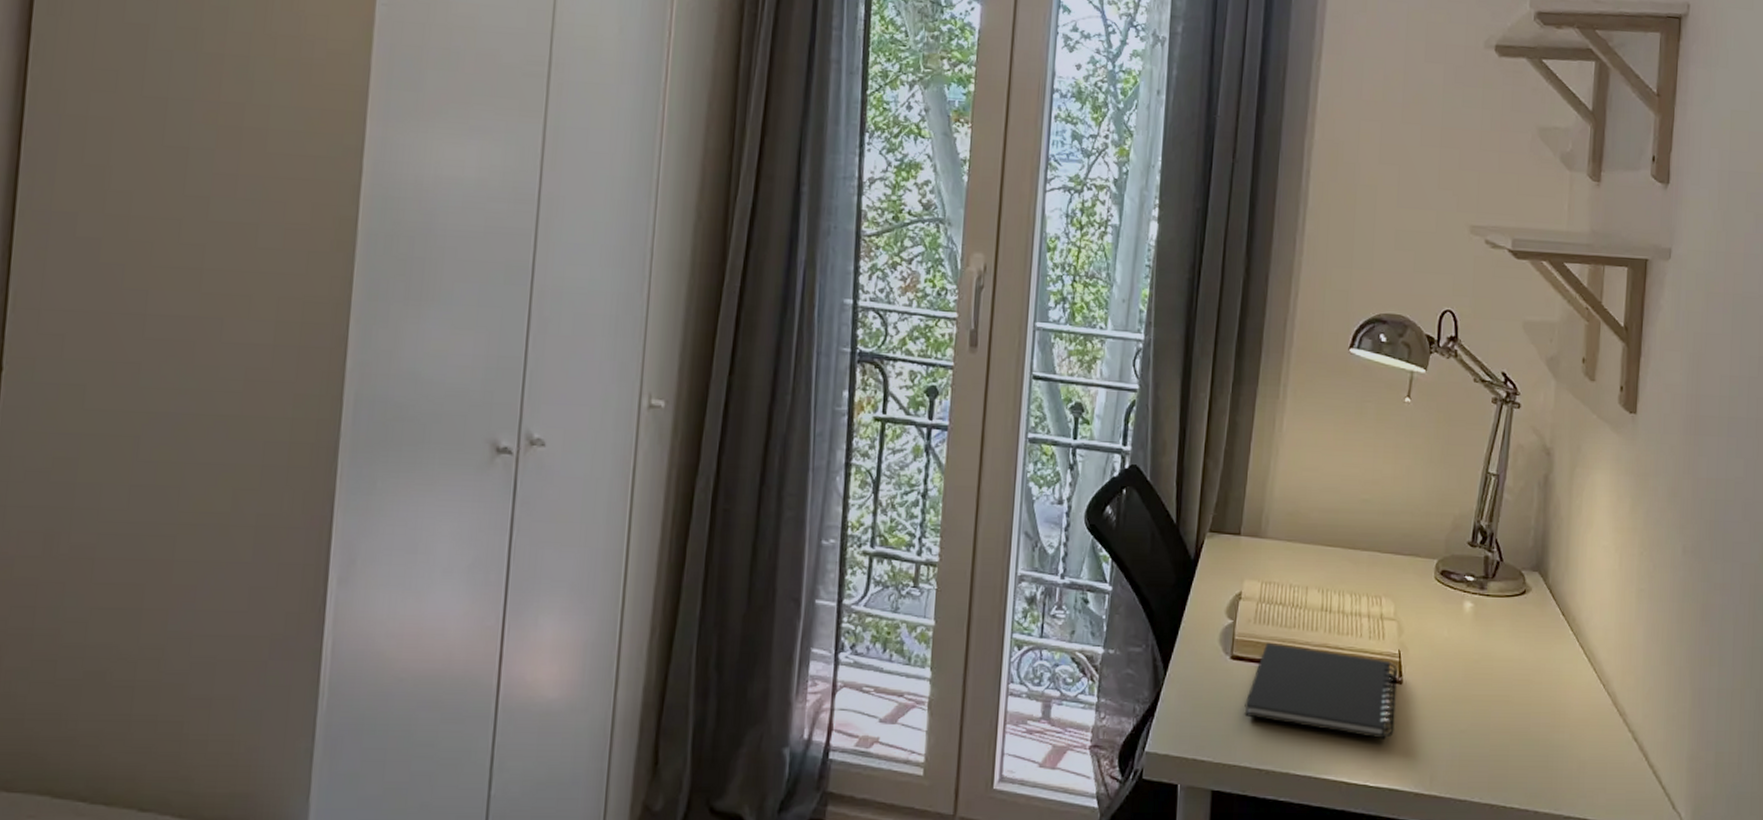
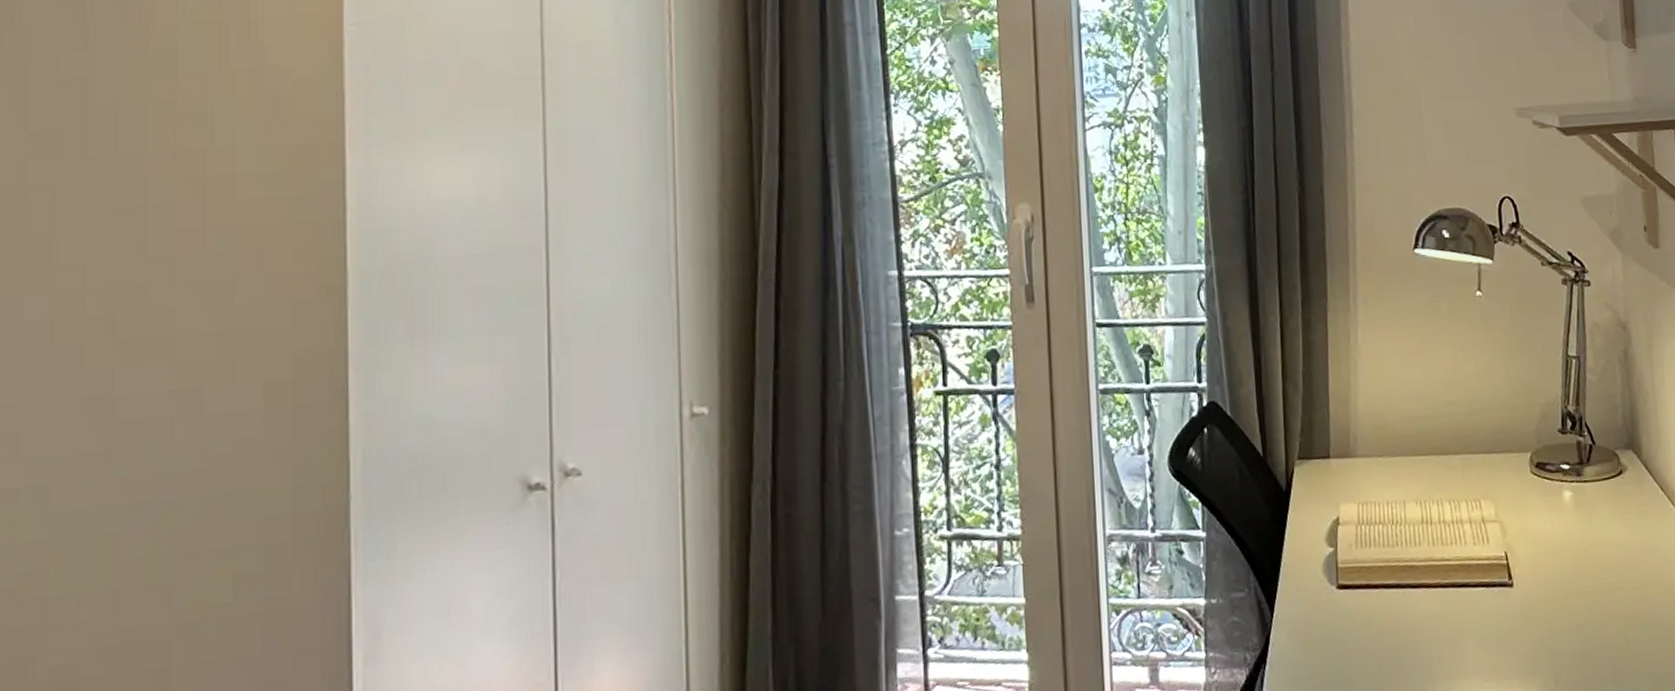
notebook: present [1244,642,1398,739] -> none [1357,564,1513,649]

